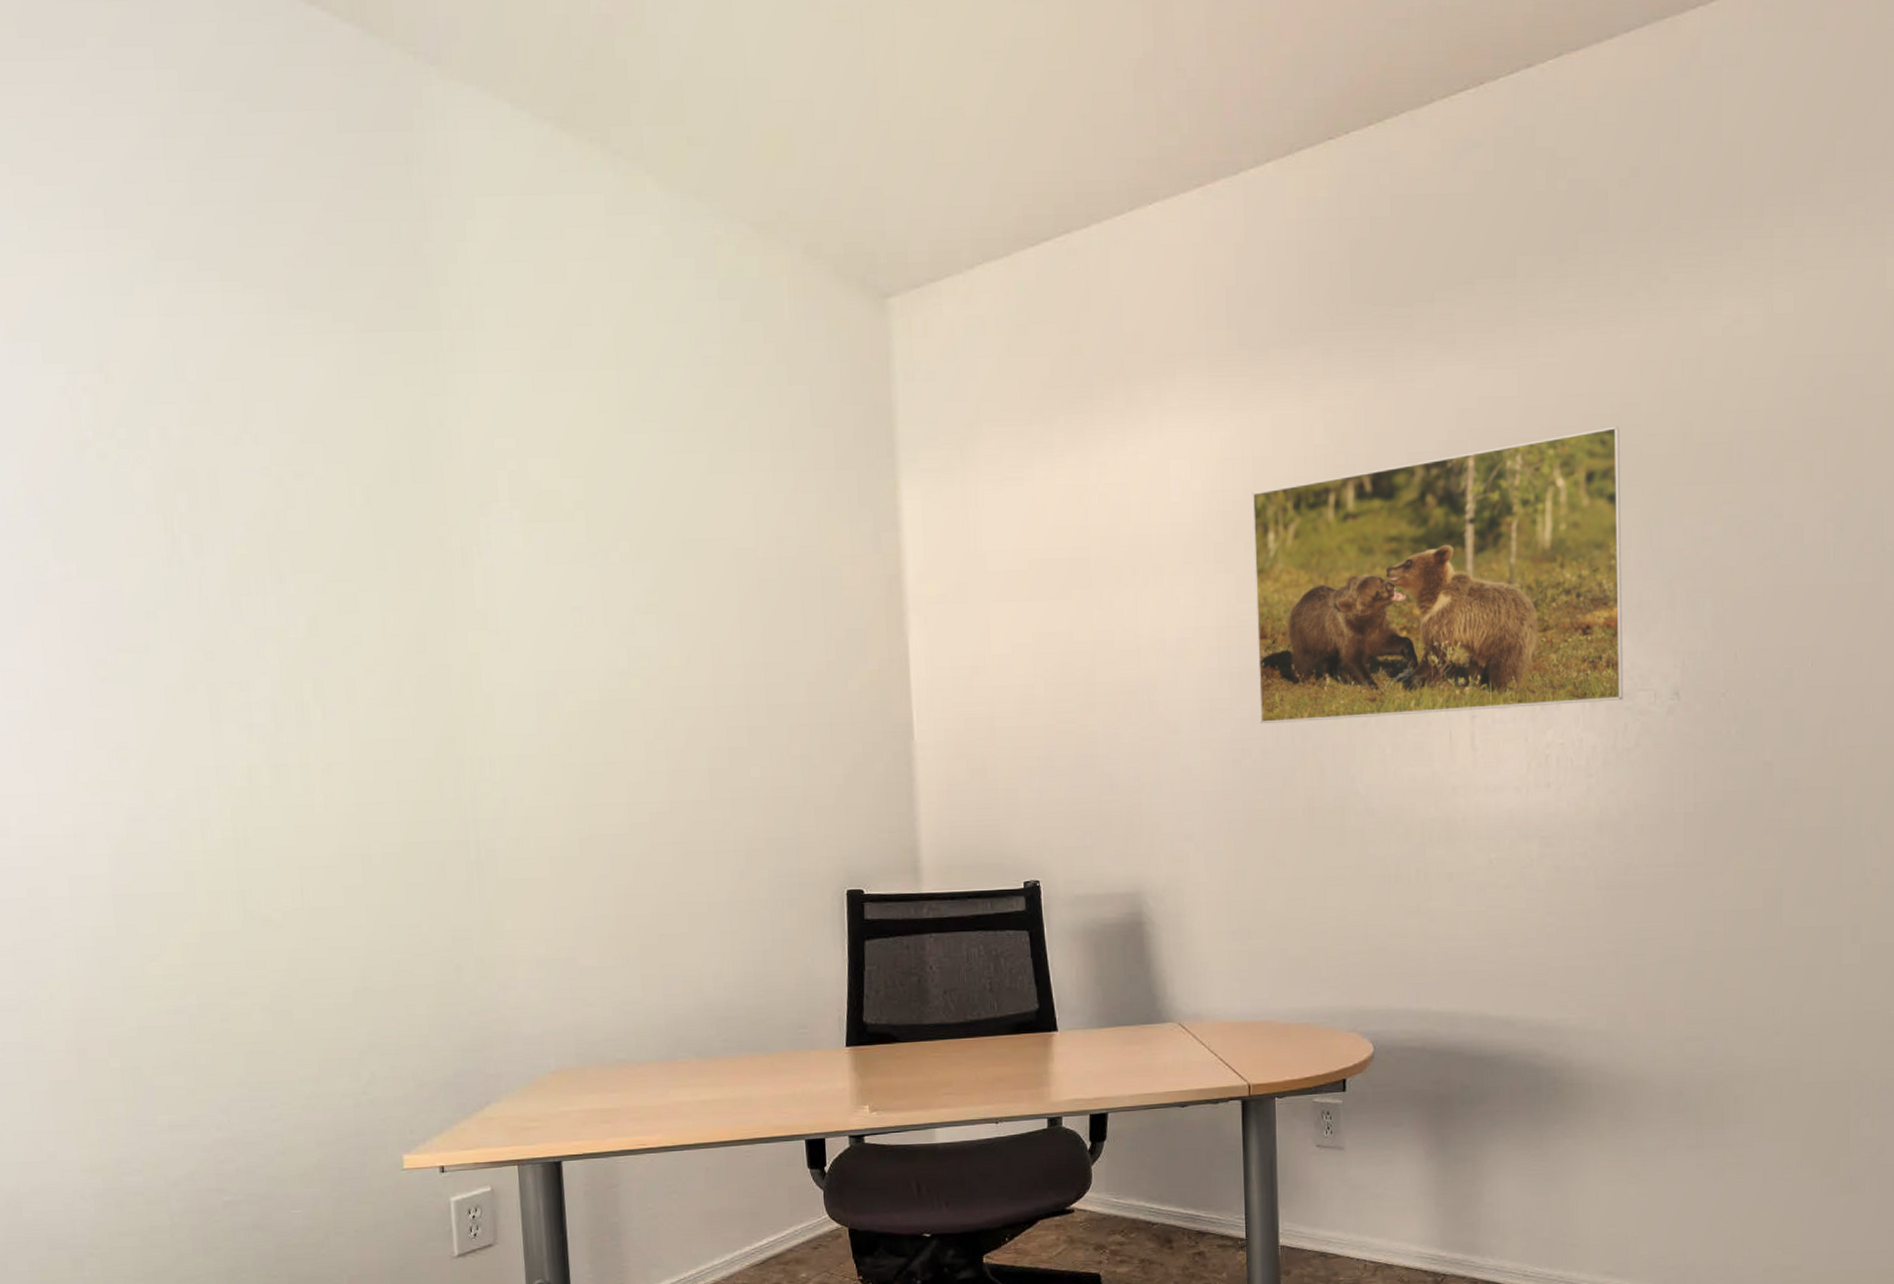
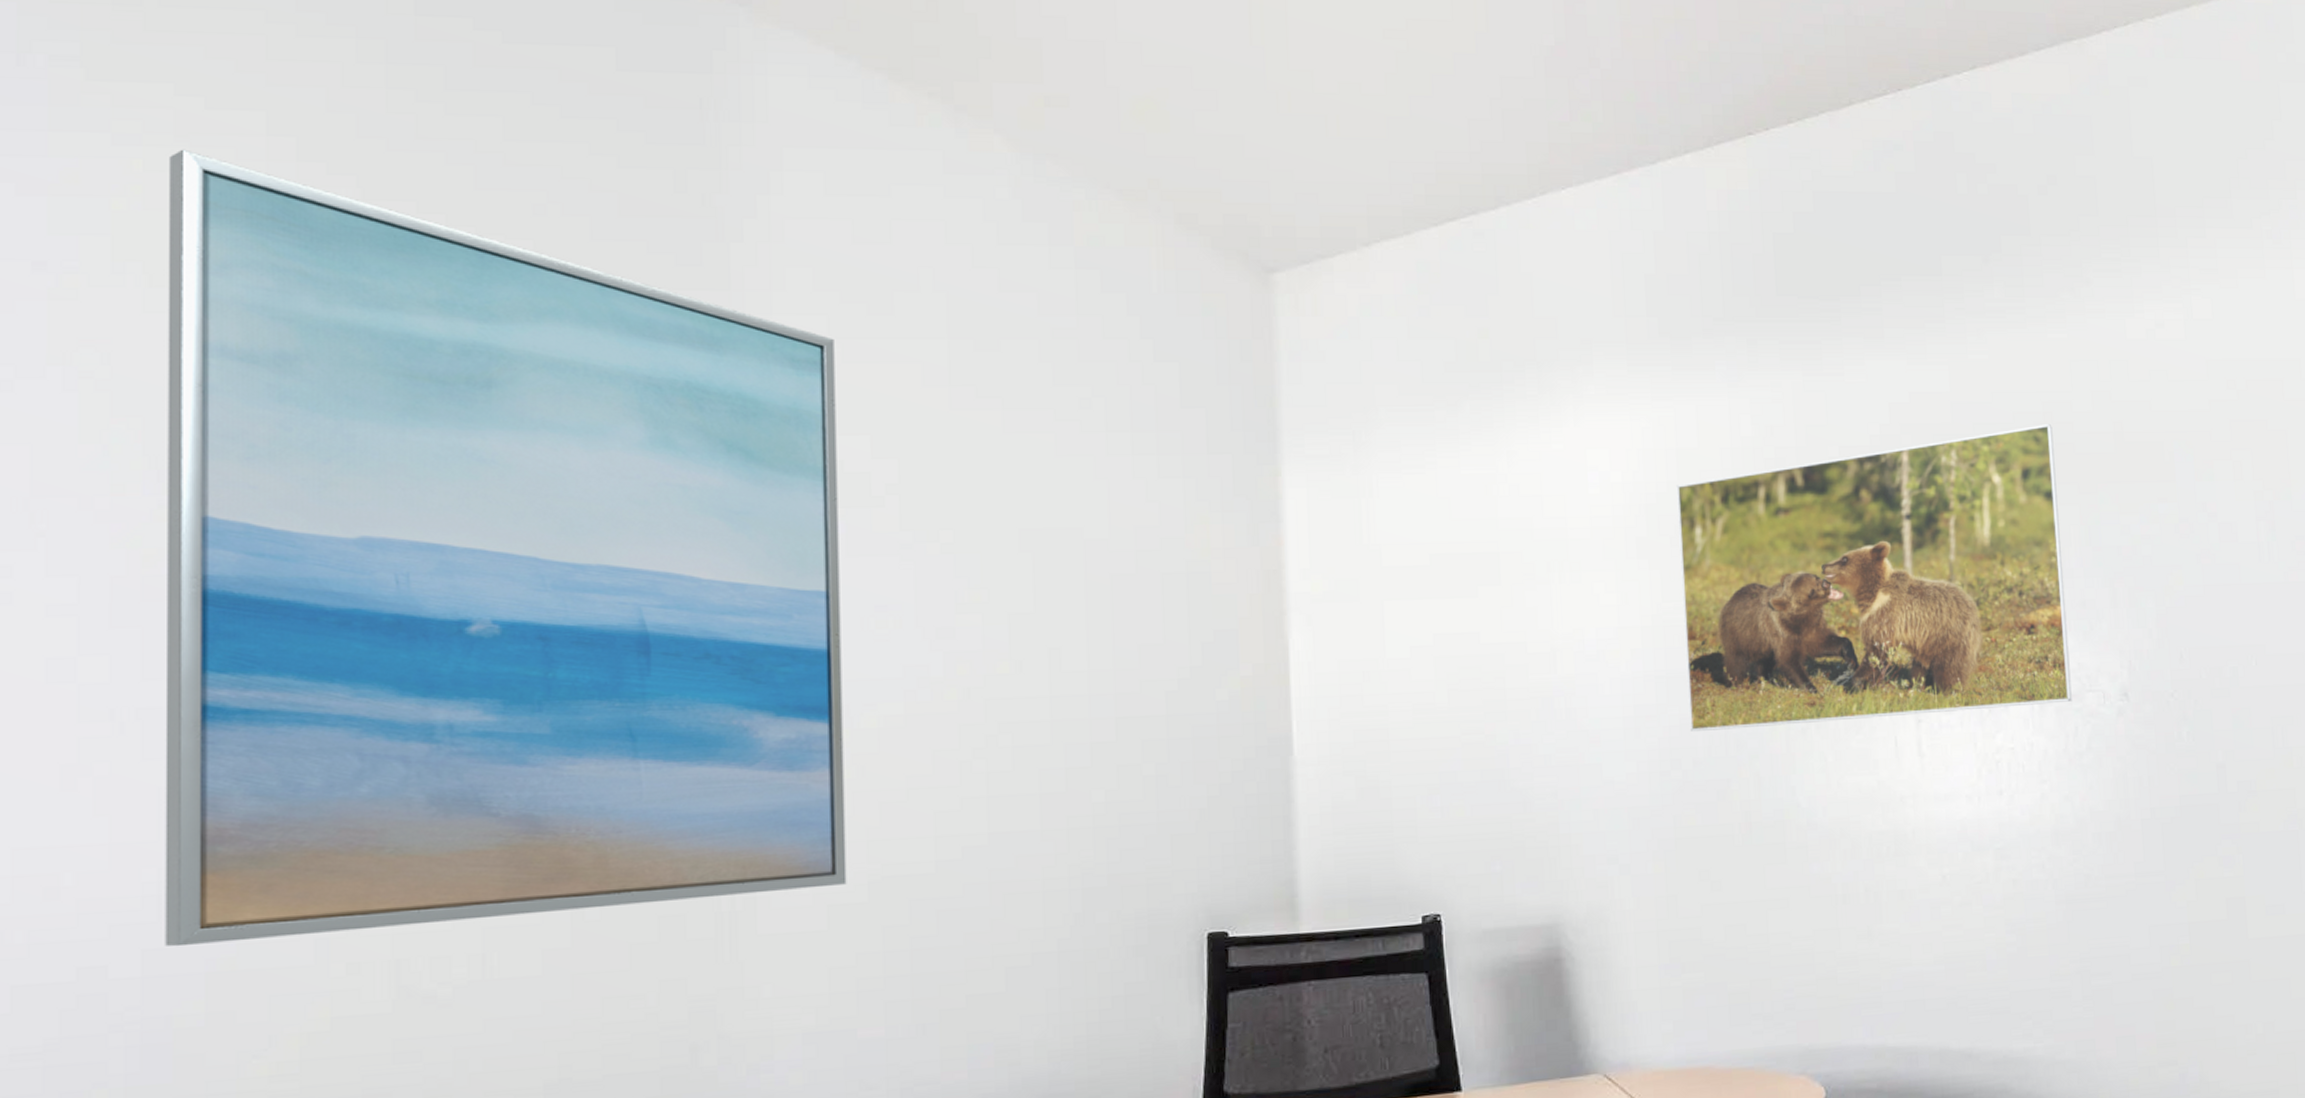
wall art: none [14,221,563,875] -> present [165,149,847,947]

